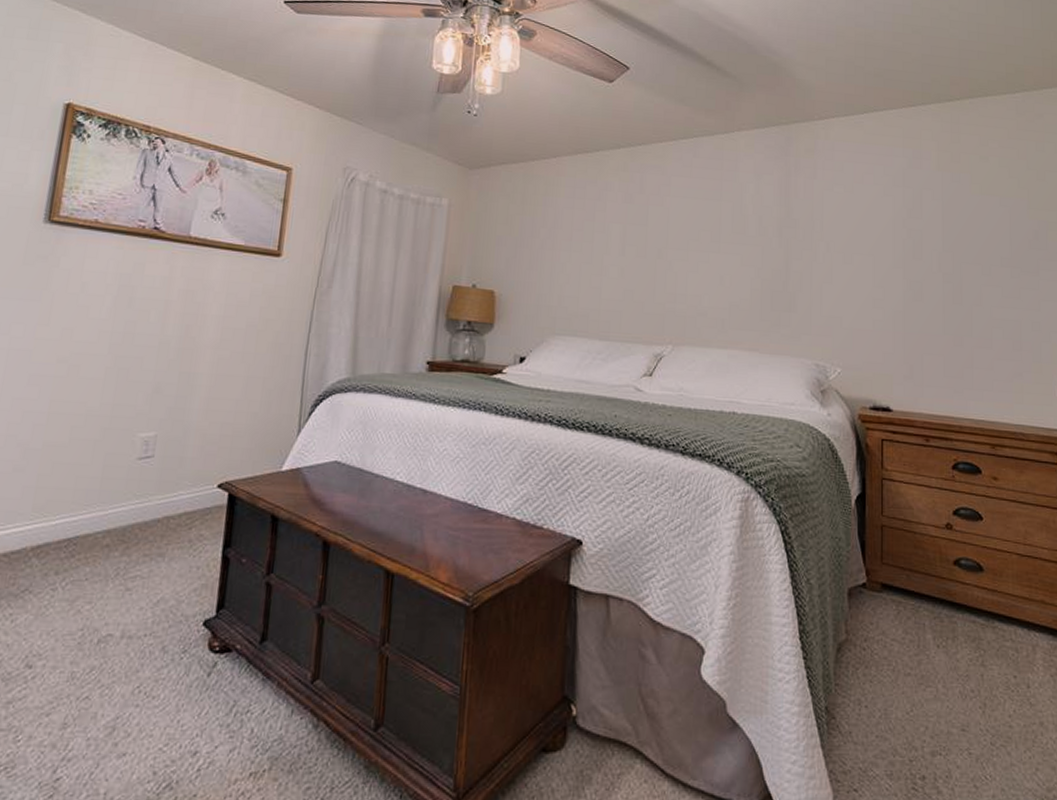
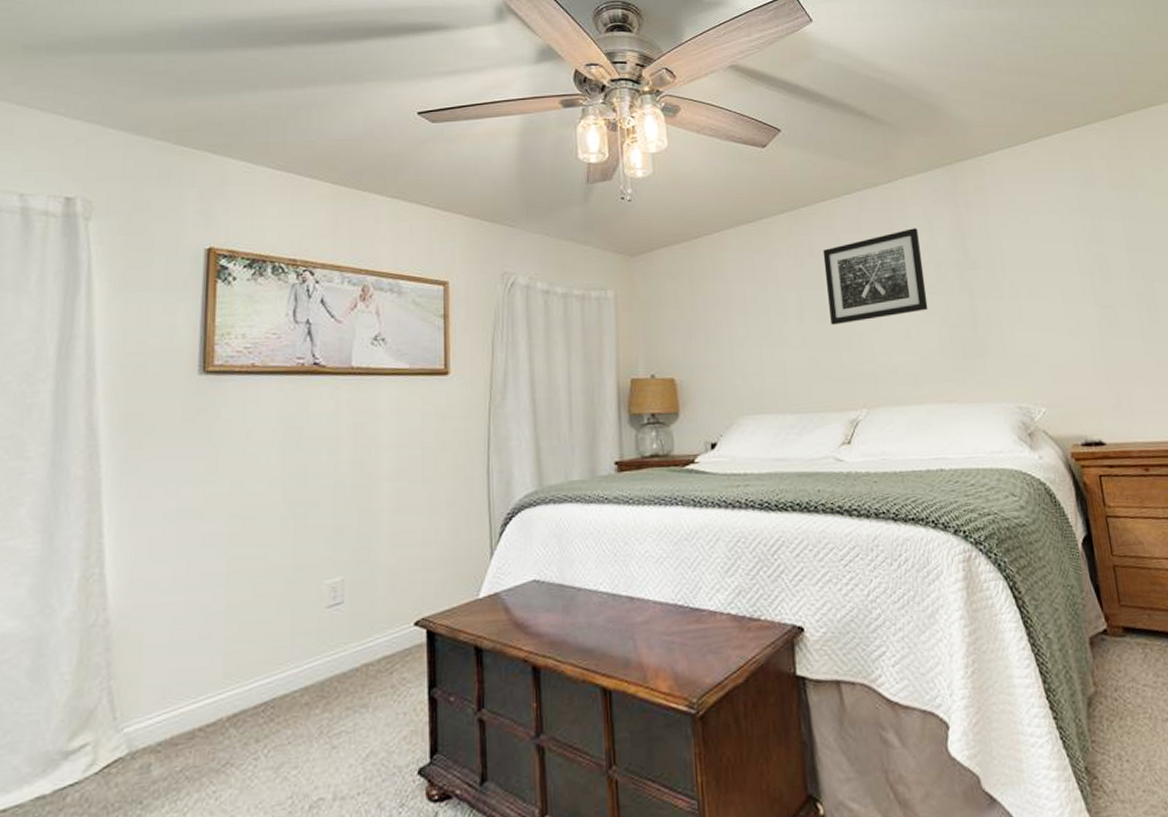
wall art: none [650,180,746,262] -> present [822,228,928,325]

